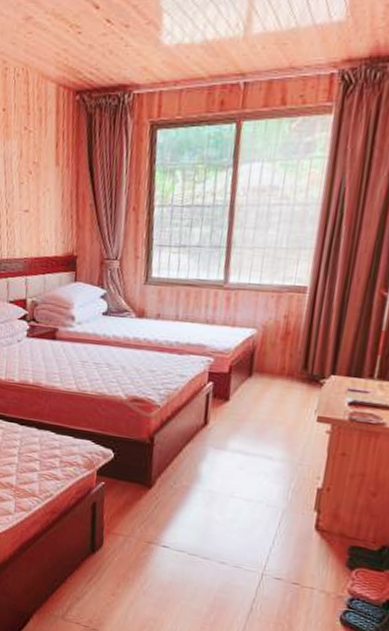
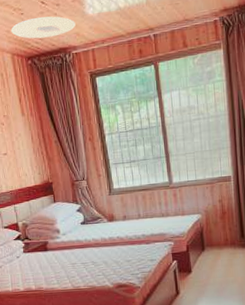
ceiling light: none [61,39,145,68] -> present [11,16,76,39]

